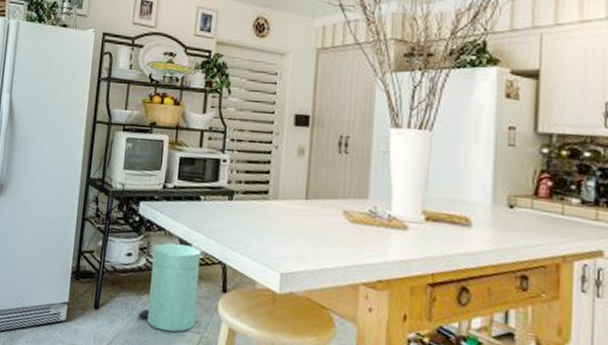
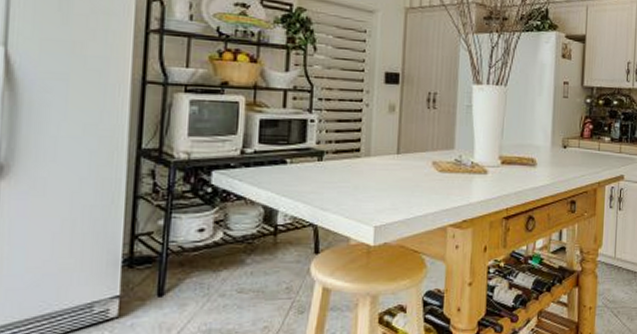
trash can: present [138,243,201,332] -> none [216,212,290,304]

